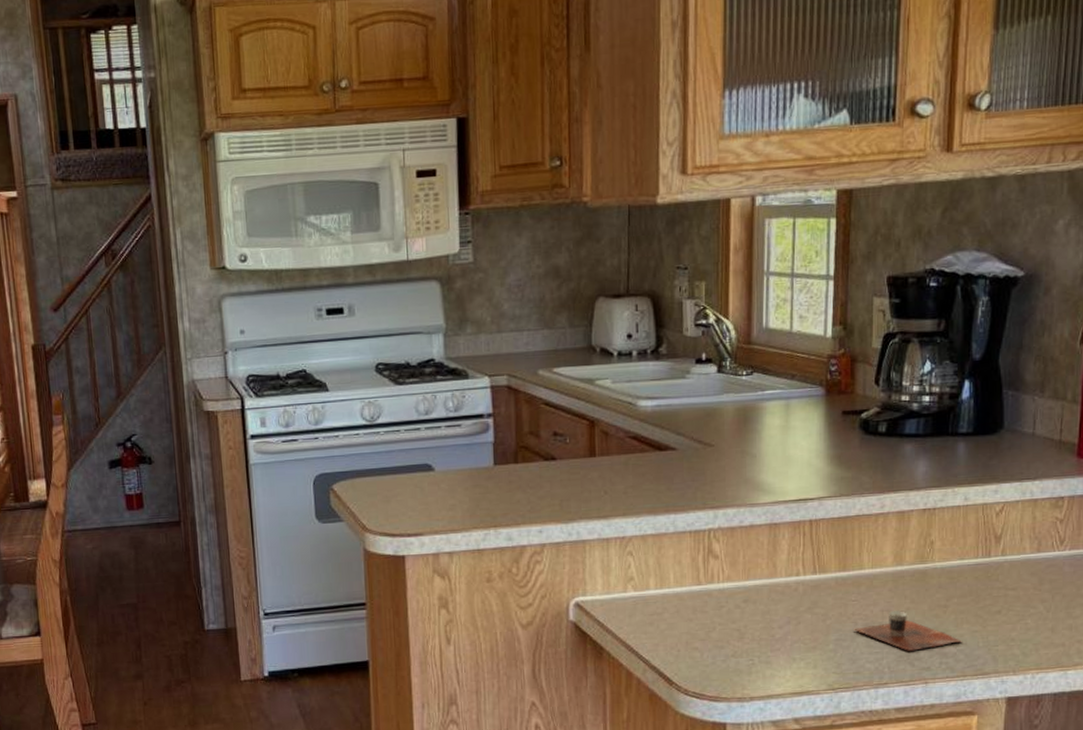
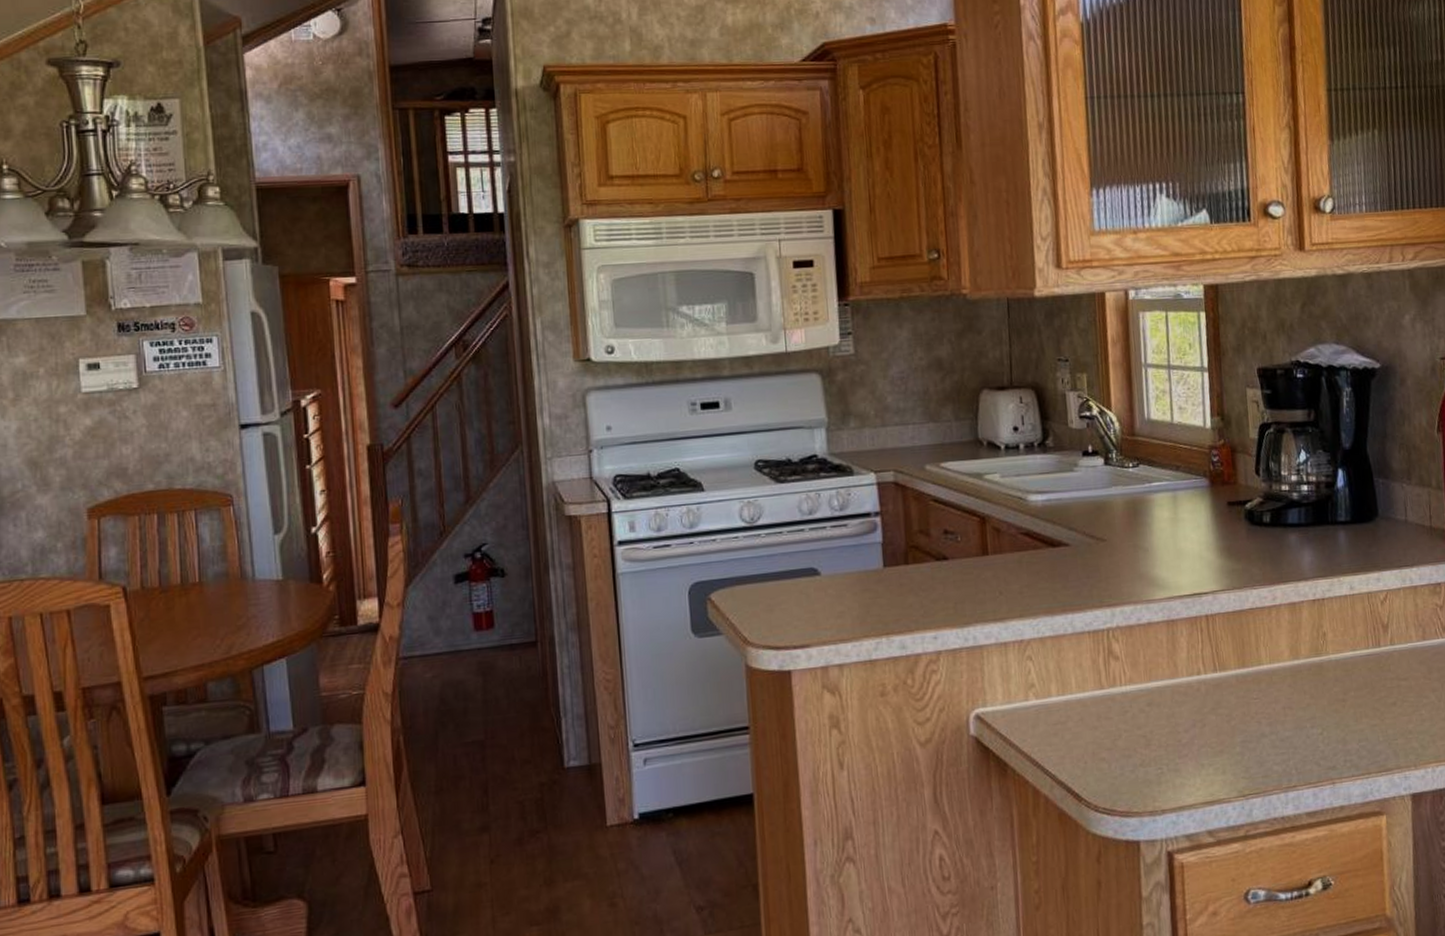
cup: present [854,610,963,651] -> none [1258,707,1364,750]

